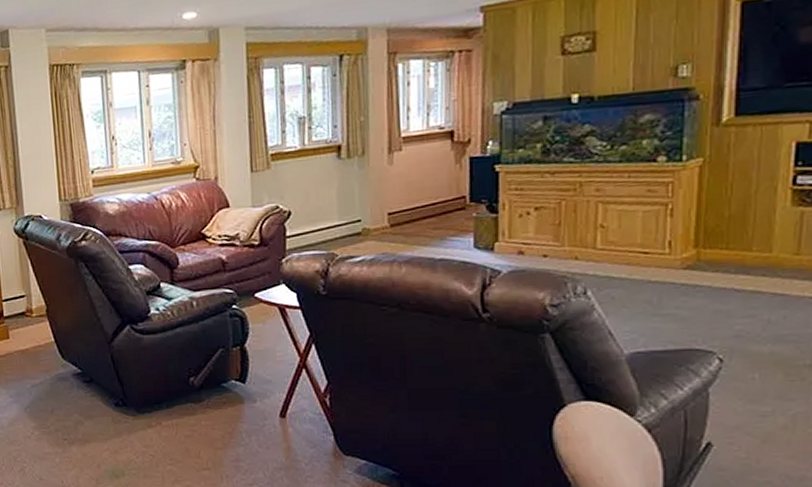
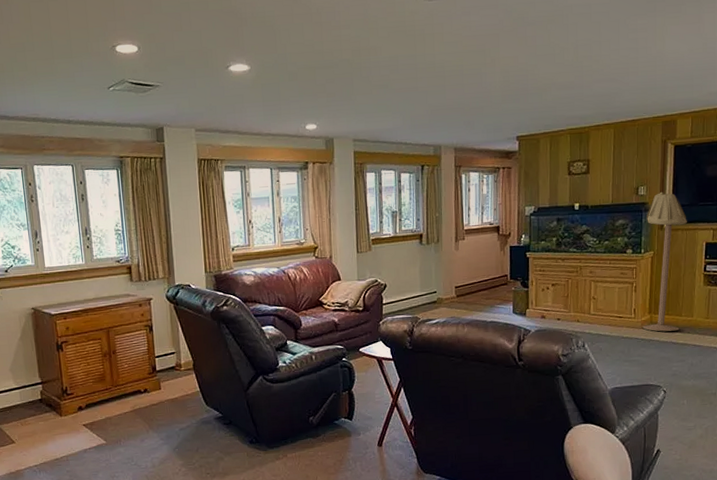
floor lamp: none [683,70,763,274] -> present [642,191,687,332]

